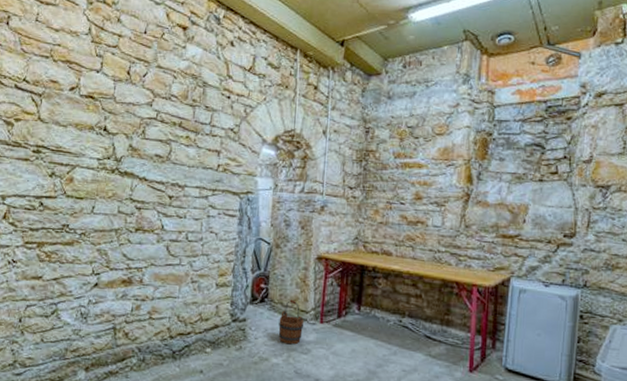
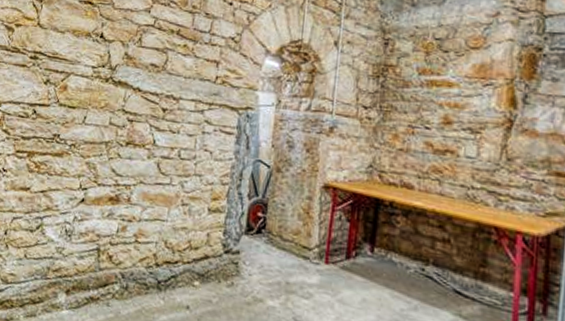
wooden bucket: present [278,299,305,345] -> none [275,232,307,286]

